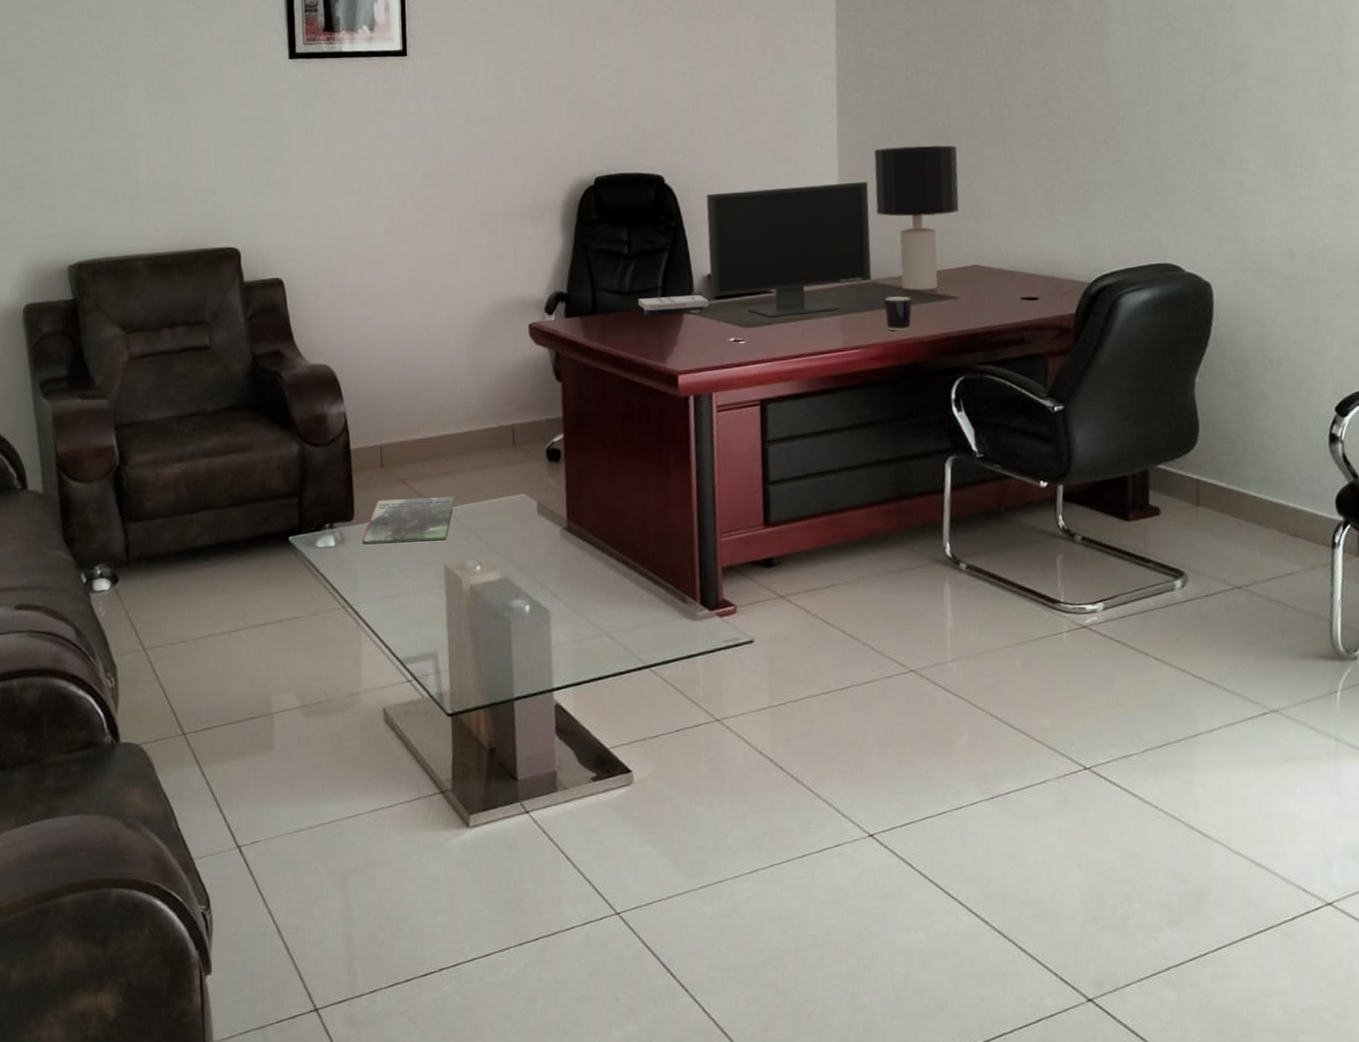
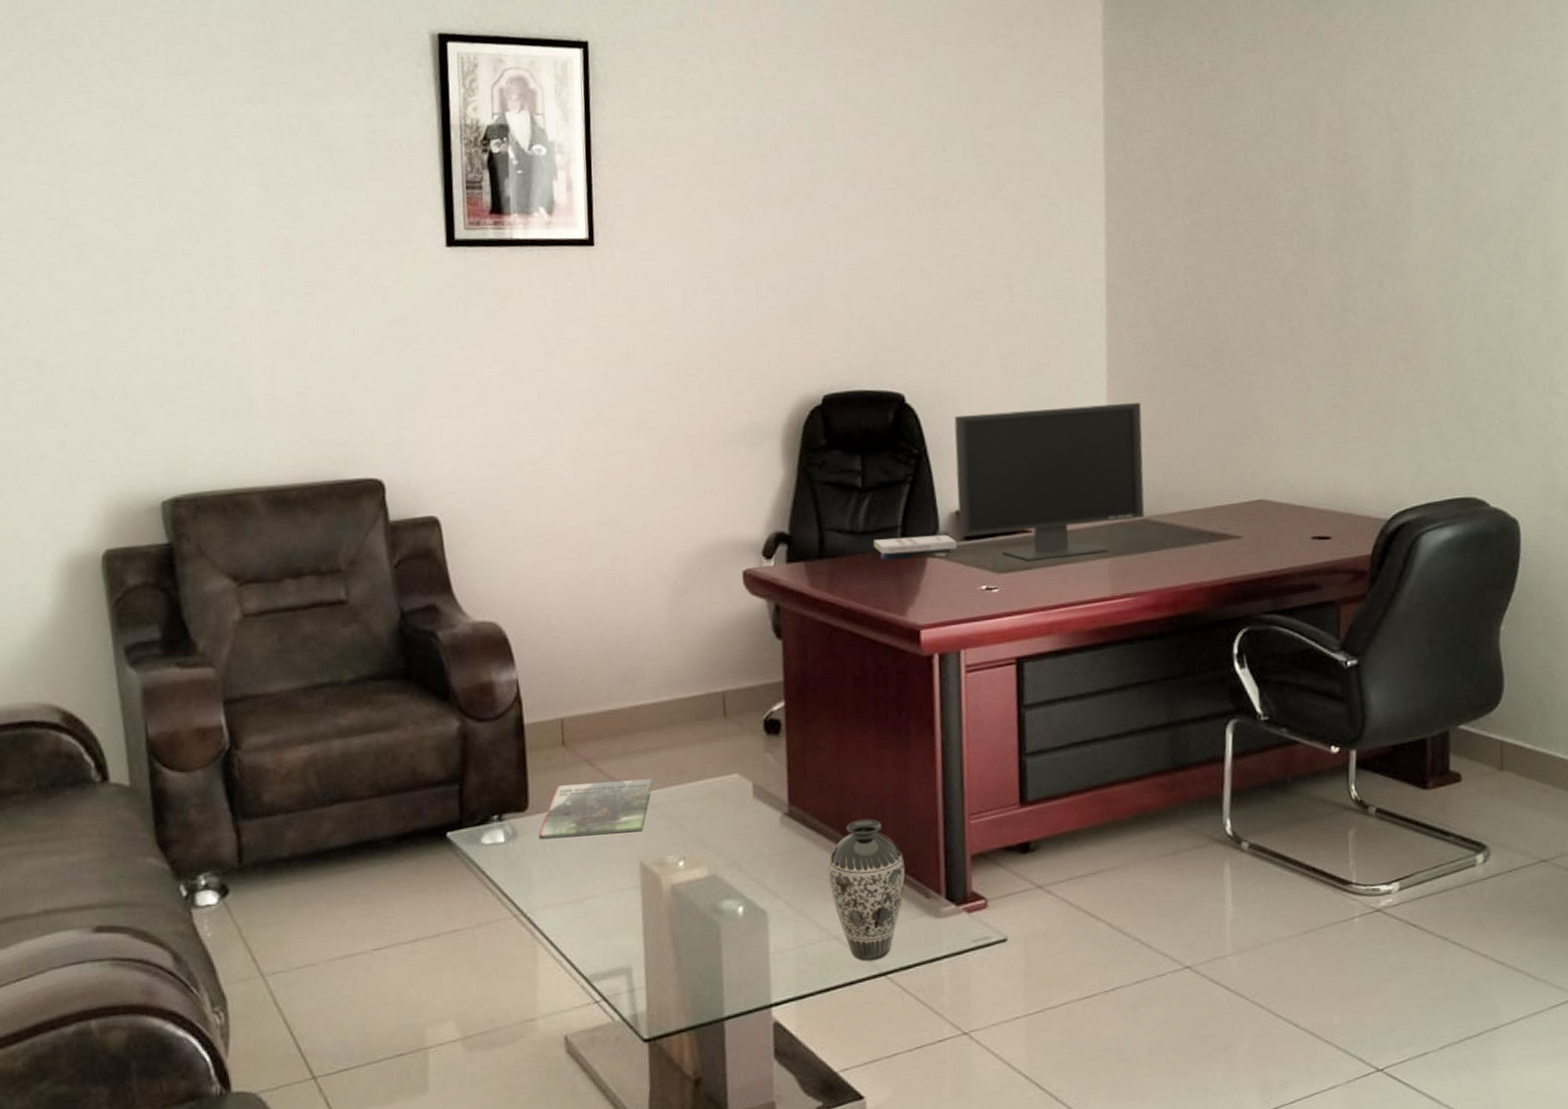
decorative vase: none [600,534,666,656] -> present [827,818,906,962]
desk lamp: present [874,145,959,295] -> none [1148,360,1244,534]
mug: present [883,295,912,332] -> none [1158,534,1190,577]

